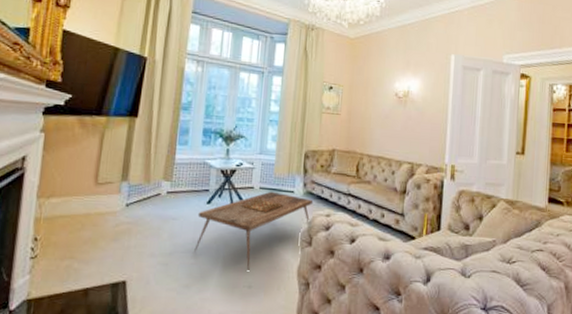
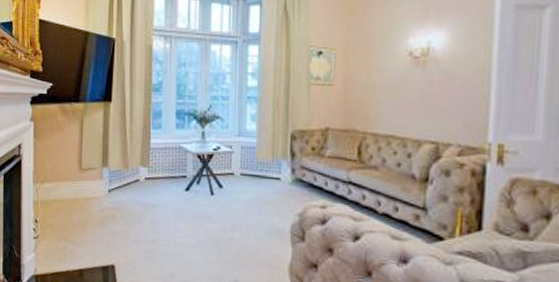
coffee table: present [194,191,314,270] -> none [176,178,305,264]

